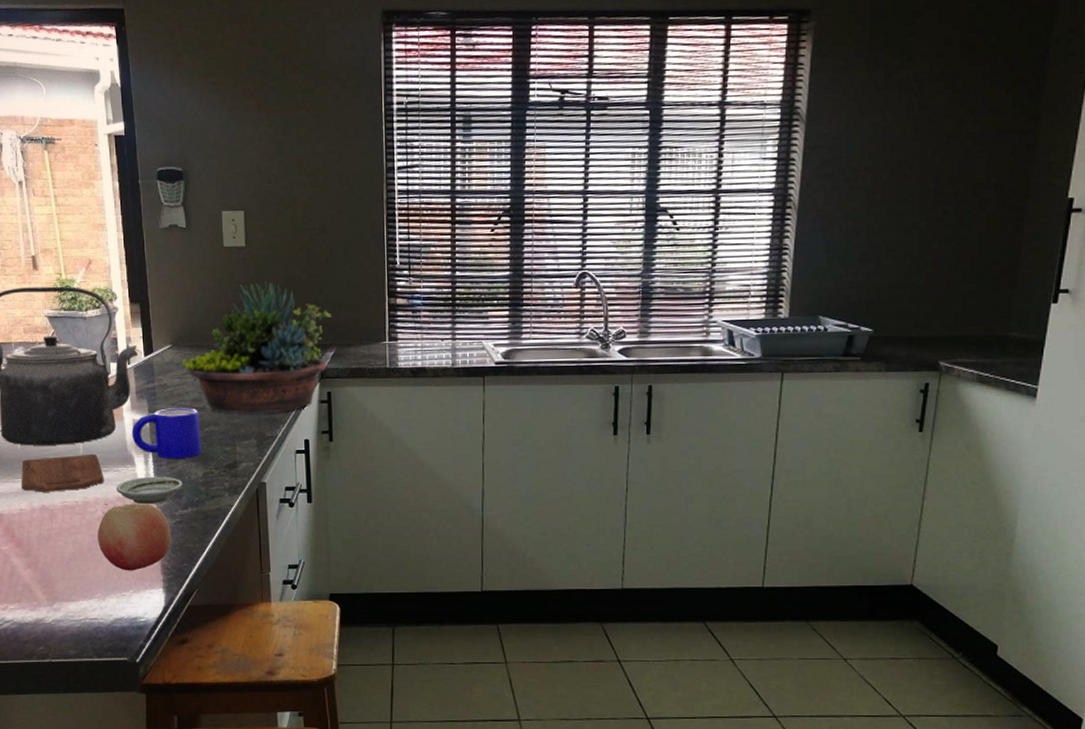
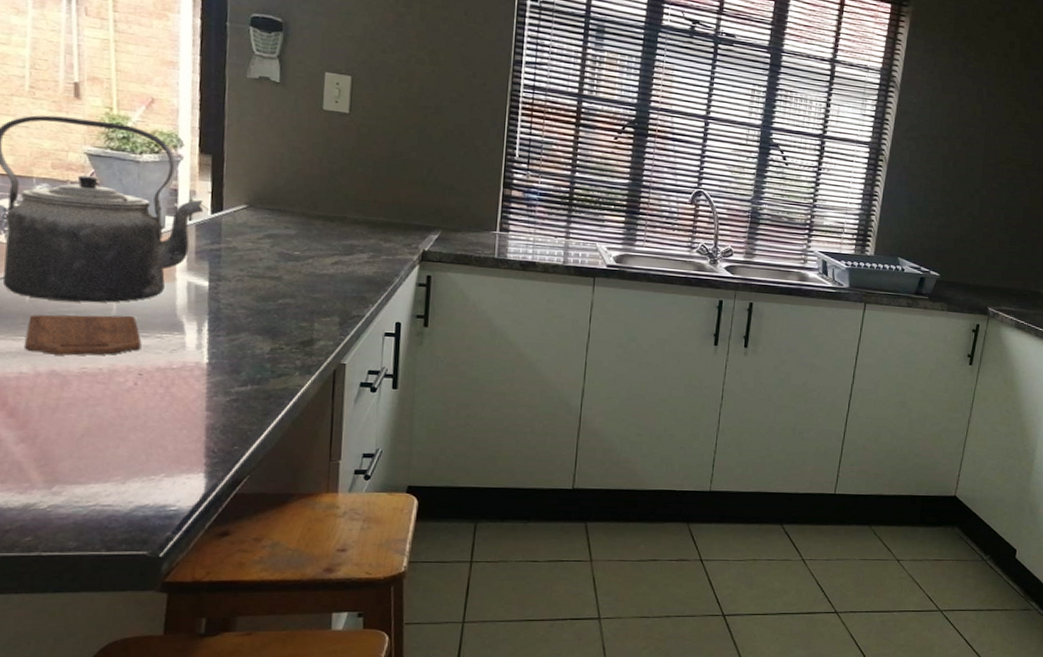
fruit: present [97,503,171,571] -> none [123,375,223,452]
saucer: present [116,476,183,505] -> none [156,346,244,379]
mug: present [132,408,201,458] -> none [184,274,274,331]
succulent planter: present [181,282,332,414] -> none [257,151,440,292]

